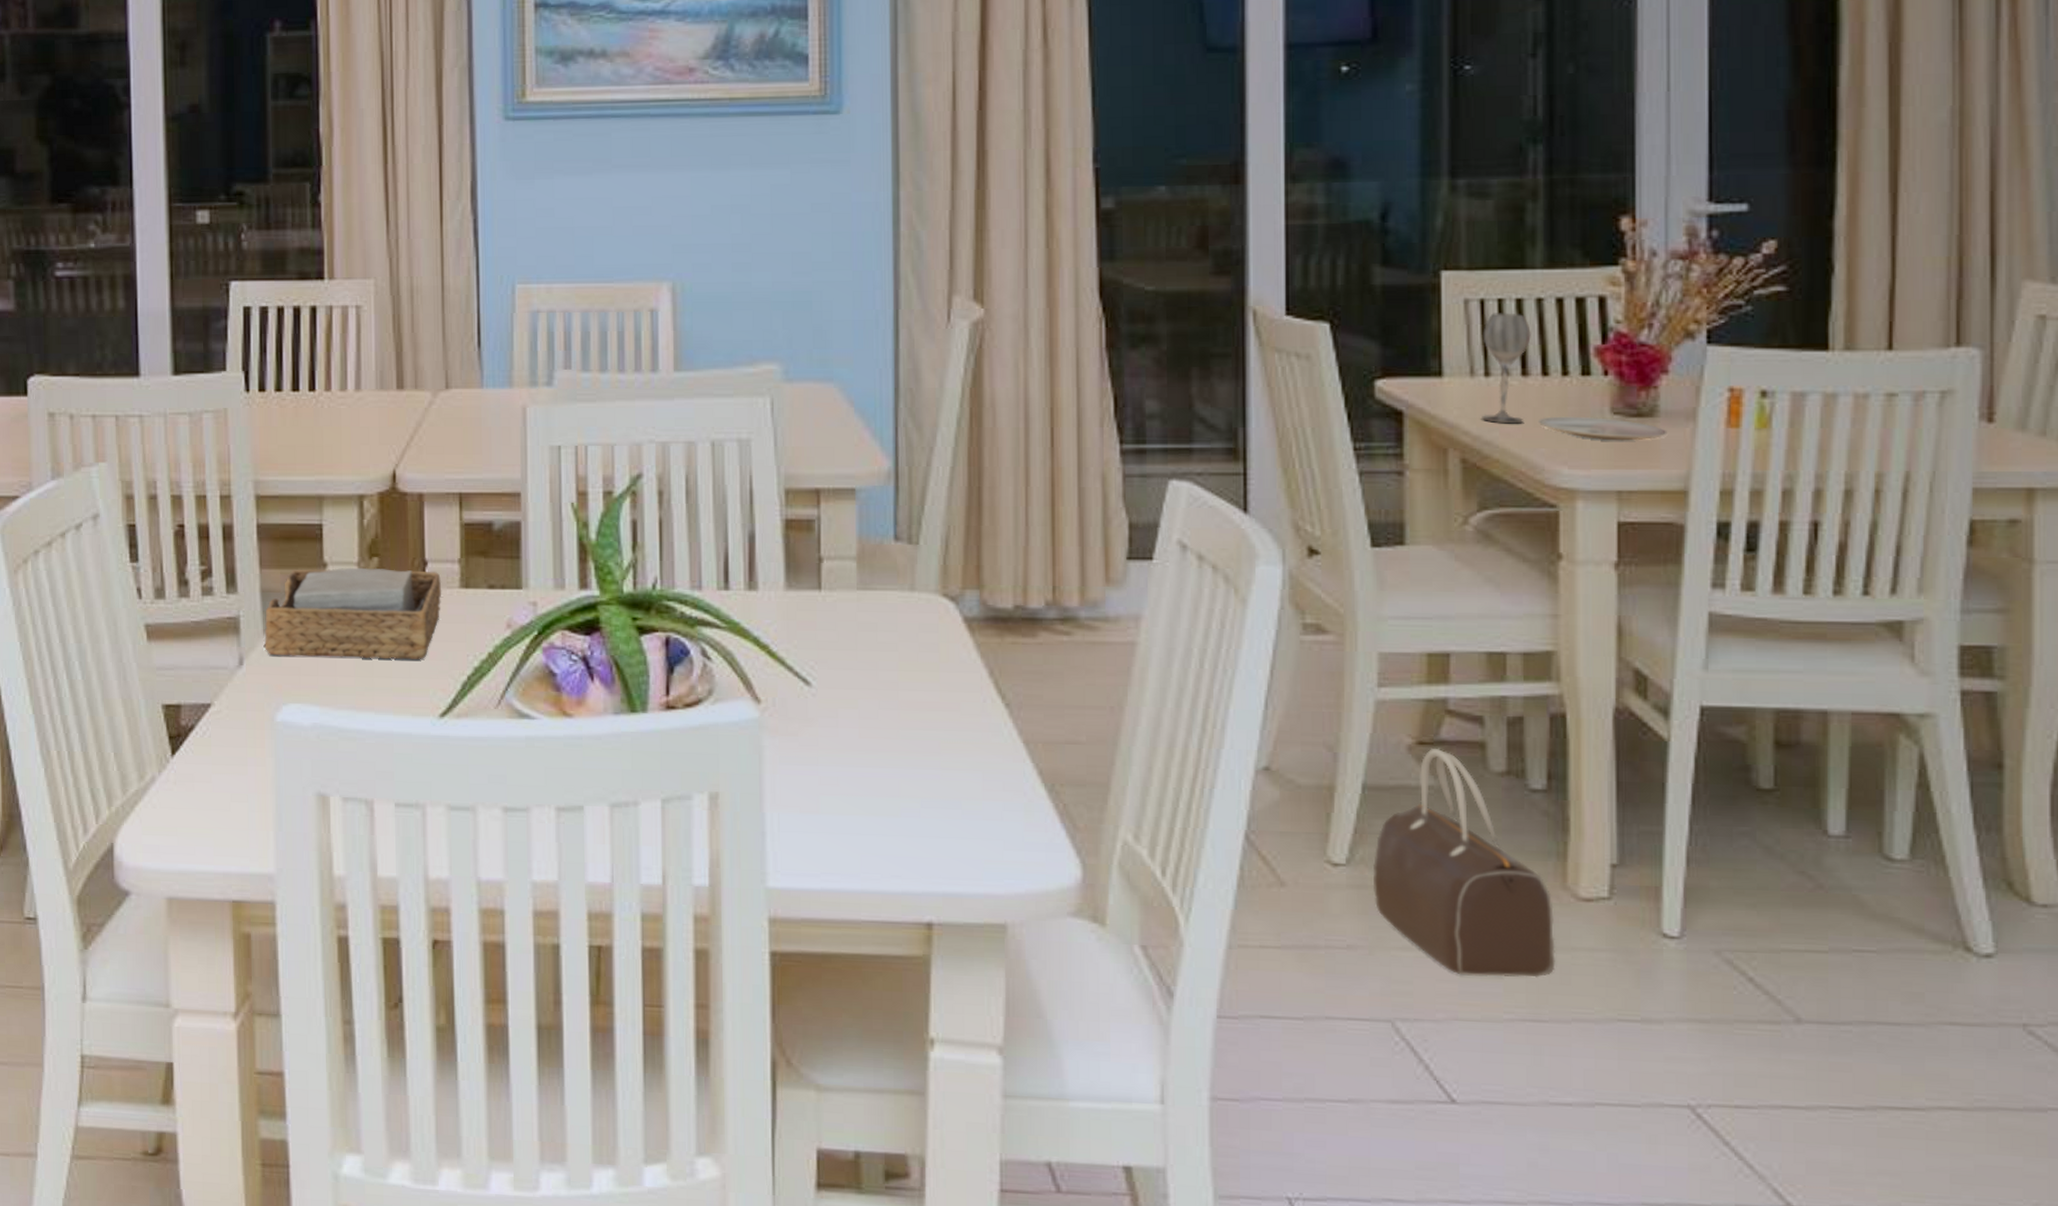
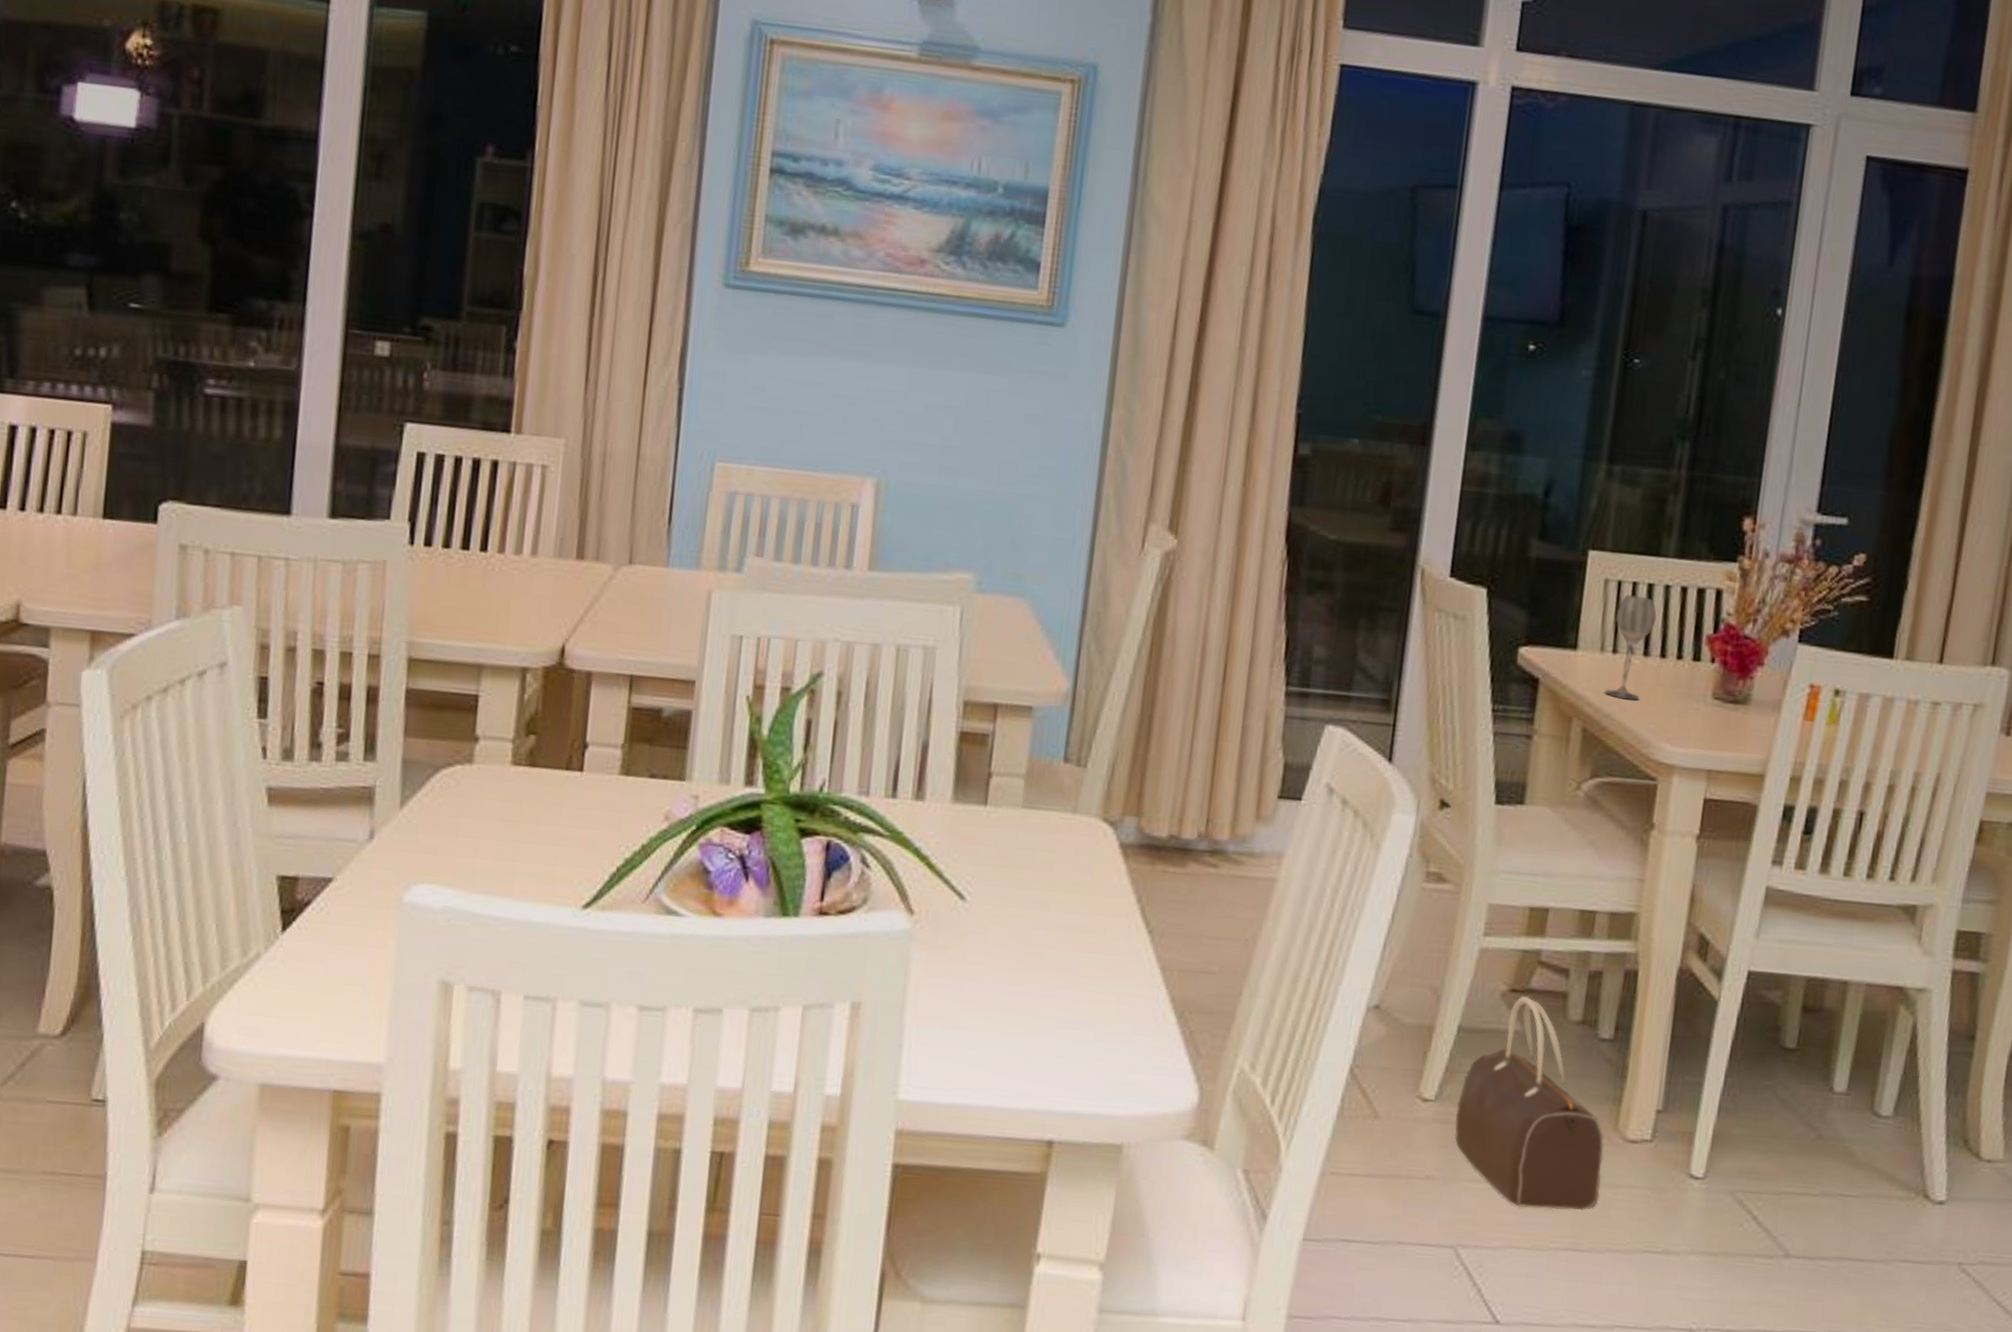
napkin holder: present [264,567,442,660] -> none [400,740,601,847]
plate: present [1539,416,1668,441] -> none [1652,696,1756,725]

